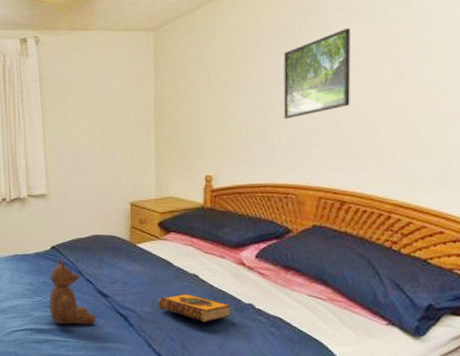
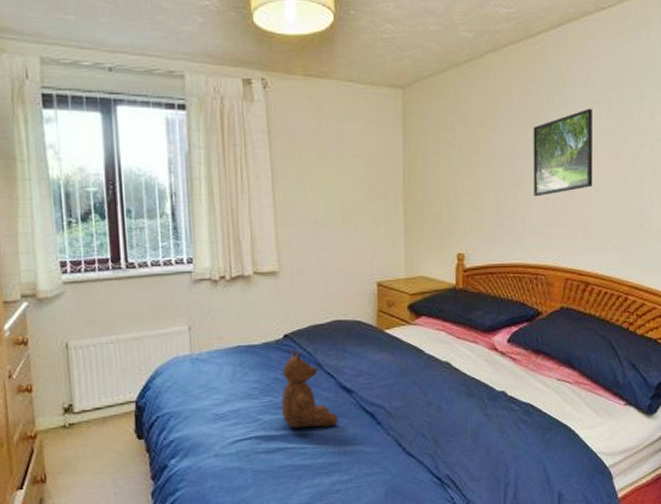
hardback book: present [158,294,232,323] -> none [408,384,485,415]

